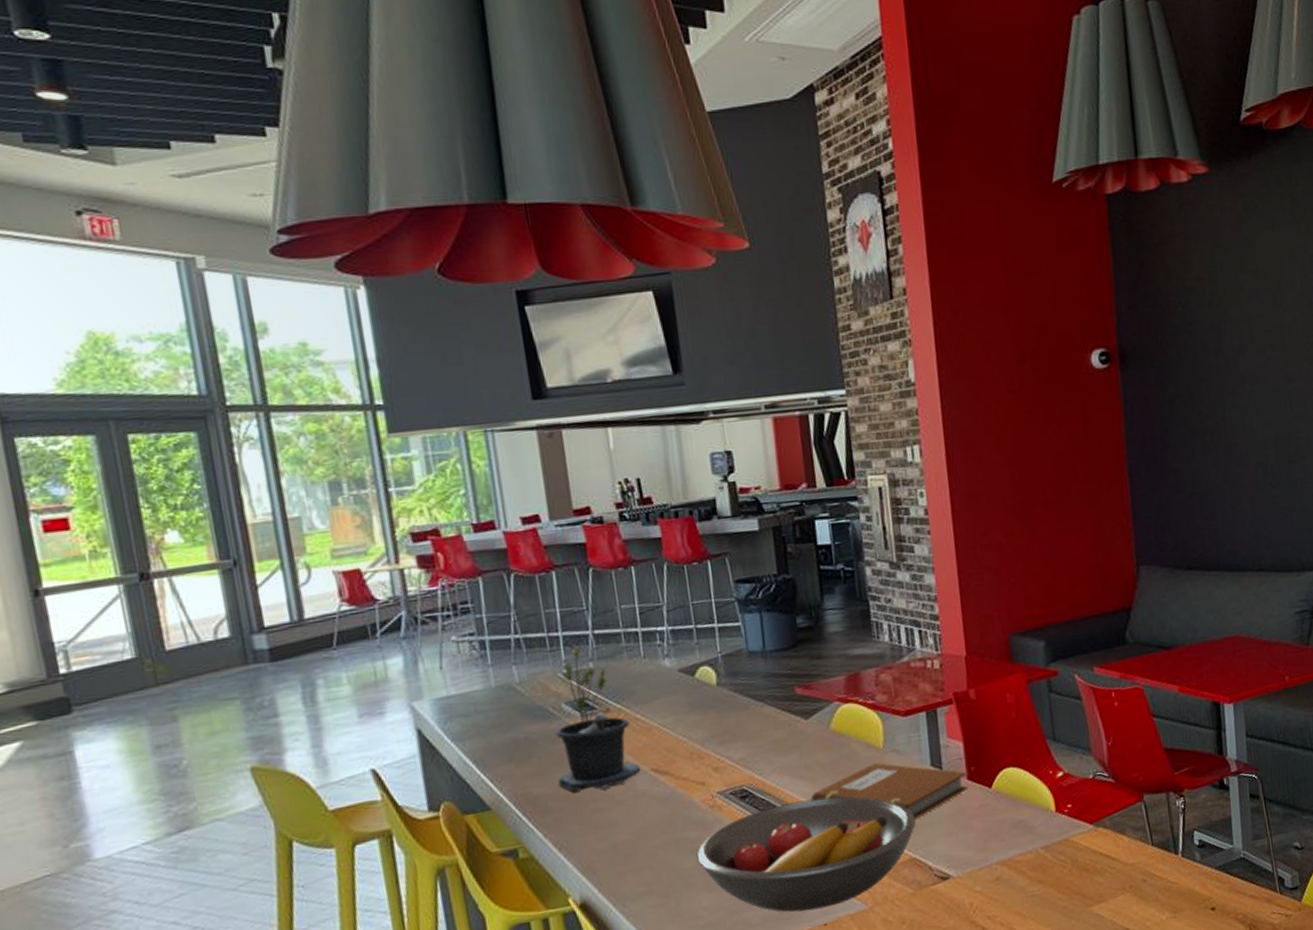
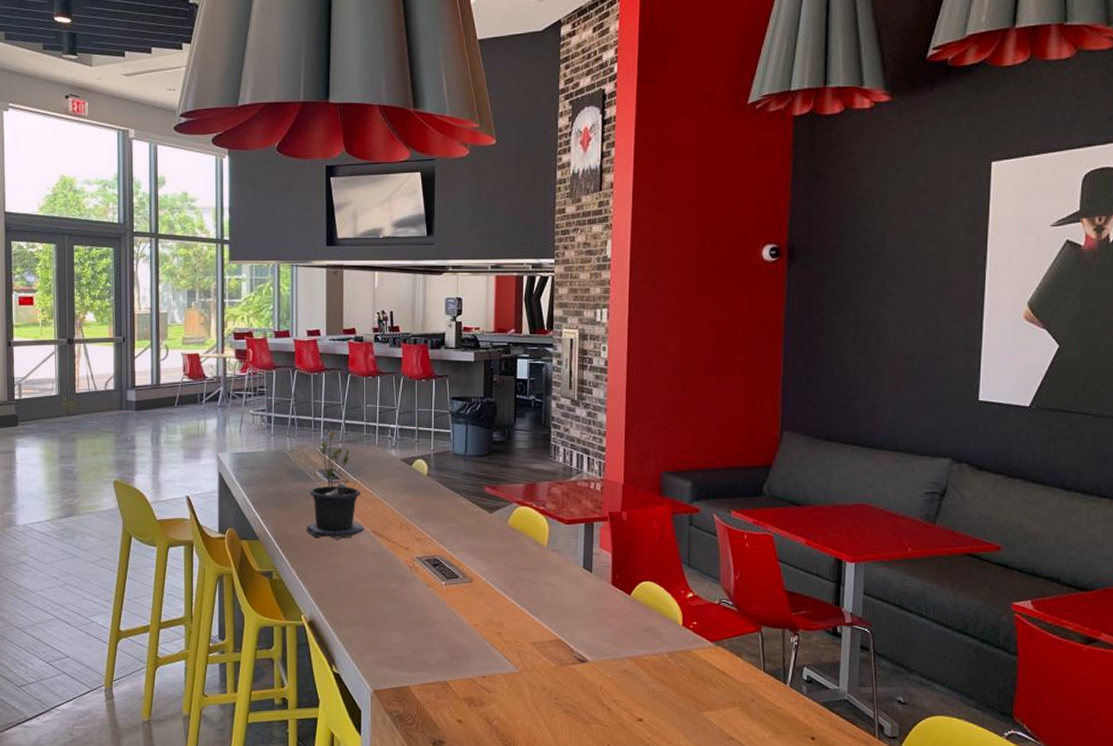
fruit bowl: present [696,796,916,913] -> none [395,576,565,664]
notebook: present [810,762,969,820] -> none [485,557,611,609]

